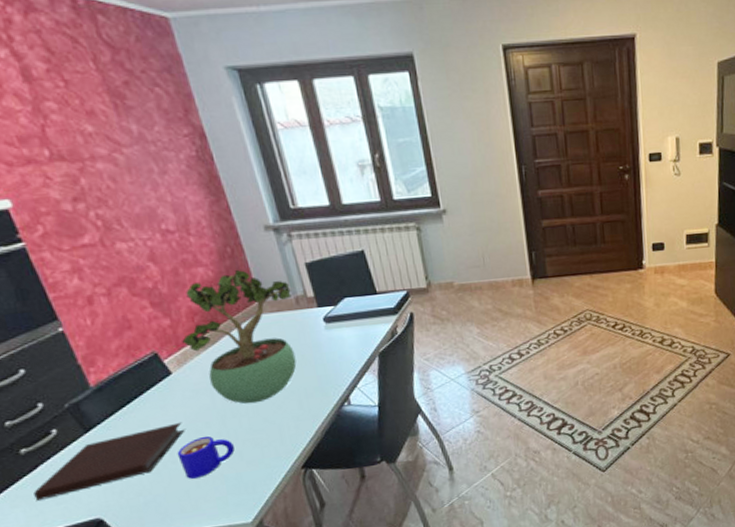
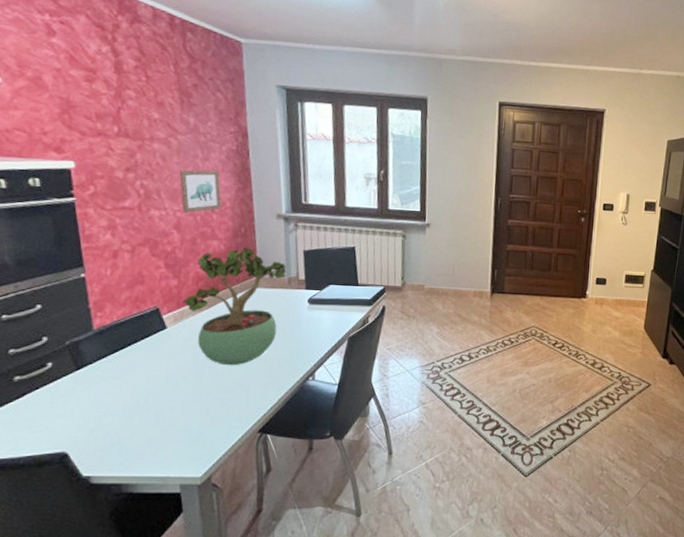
notebook: present [33,422,185,500] -> none [13,373,164,427]
wall art: none [136,184,198,241] -> present [179,169,222,214]
mug: present [177,436,235,479] -> none [151,389,203,427]

